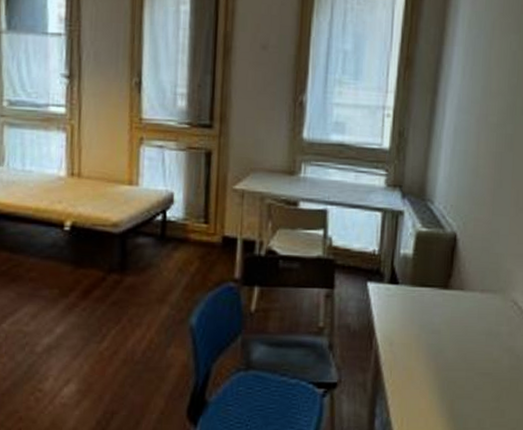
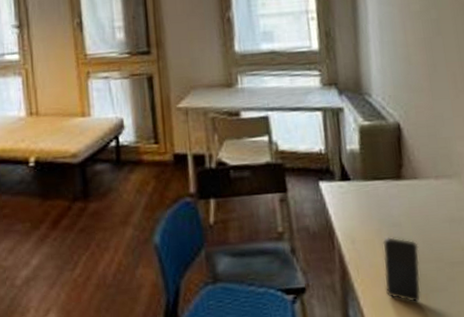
smartphone: none [415,342,453,407] -> present [383,236,421,303]

